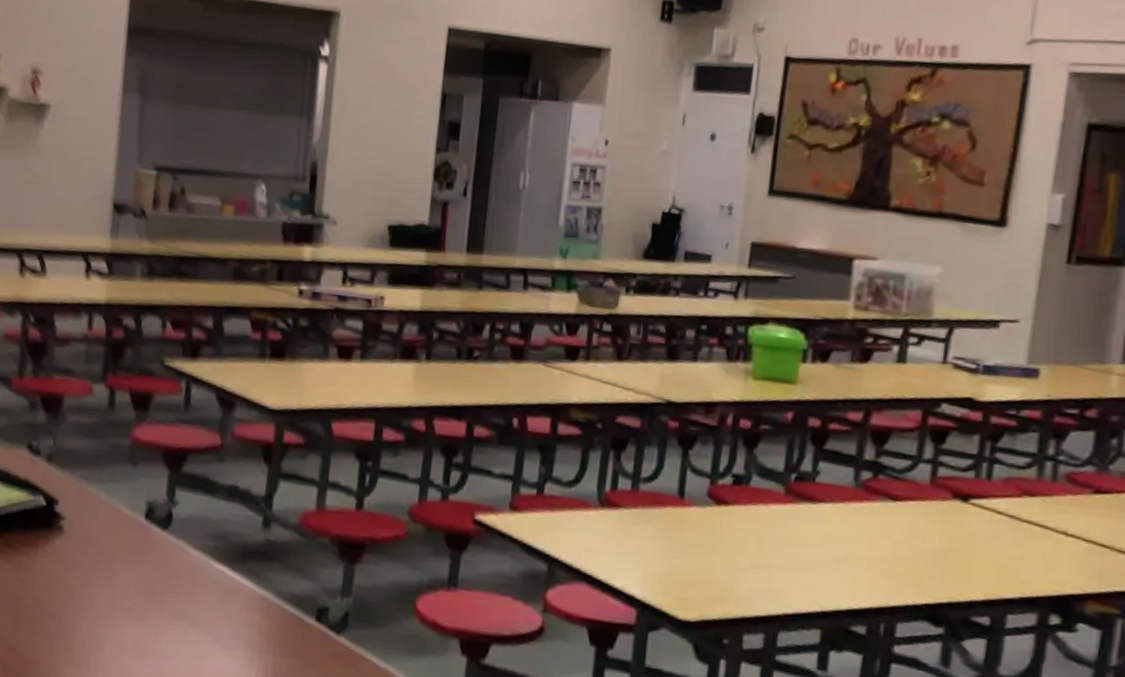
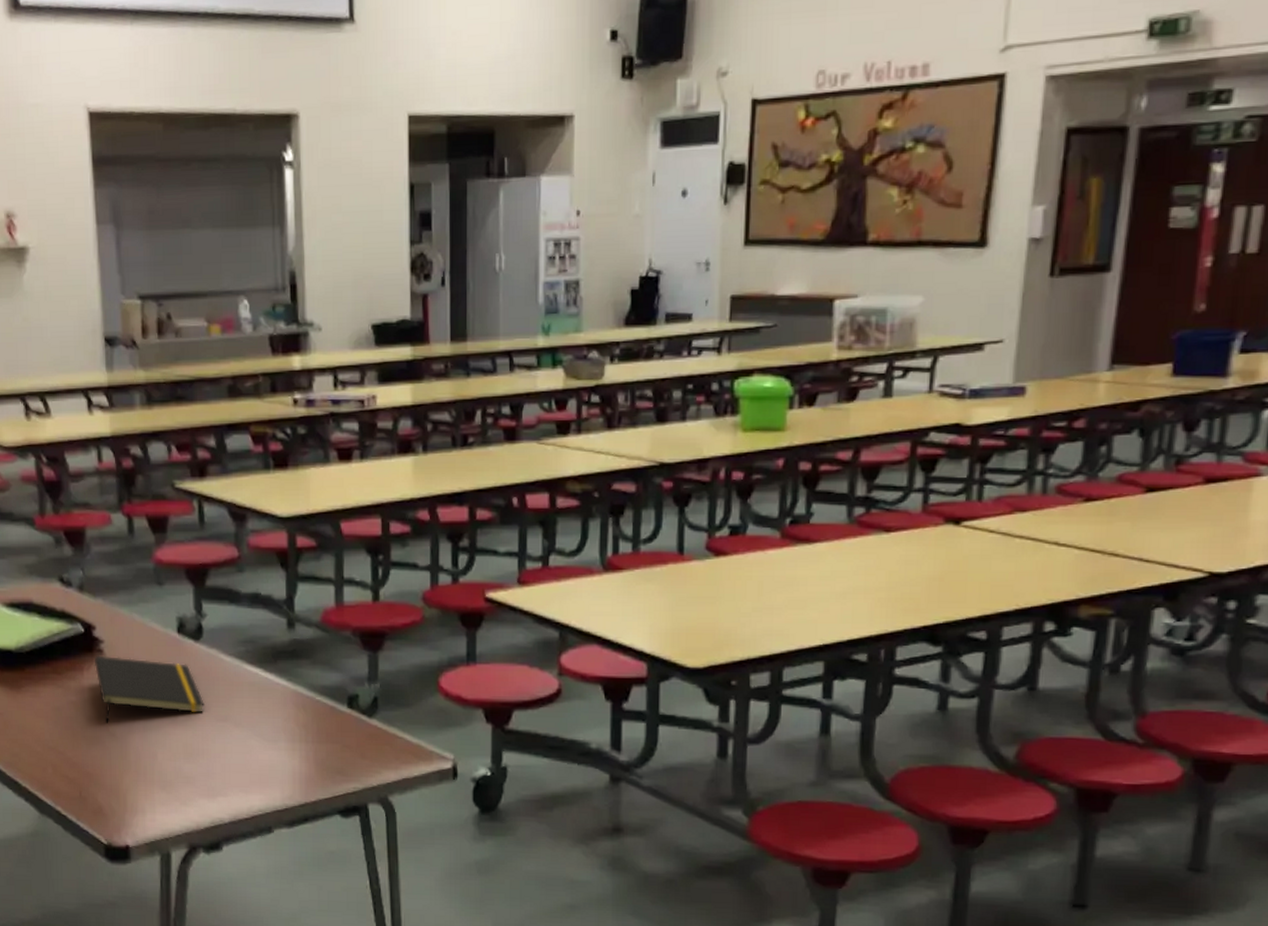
notepad: none [50,532,163,608] -> present [94,655,204,723]

